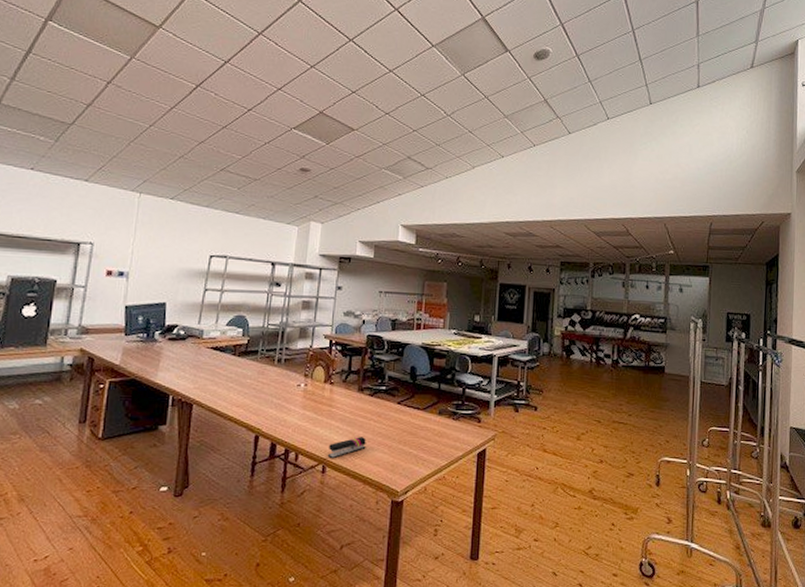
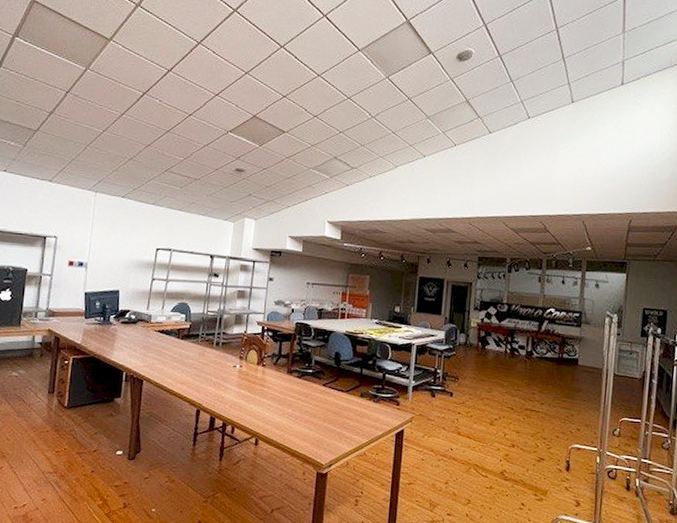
stapler: present [327,437,366,459] -> none [260,414,295,433]

